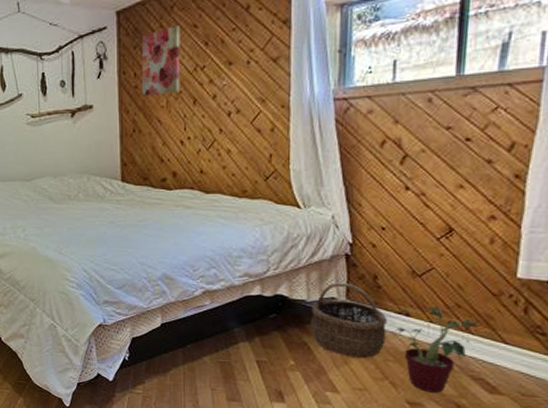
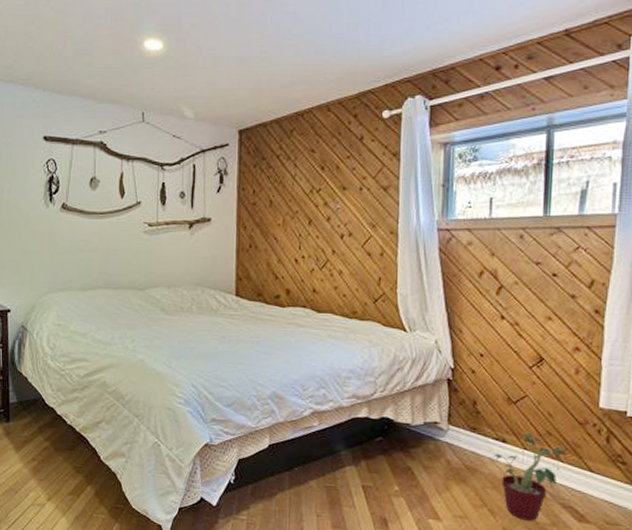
wall art: present [141,26,180,97] -> none [259,149,299,214]
wicker basket: present [310,282,387,359] -> none [414,407,486,485]

